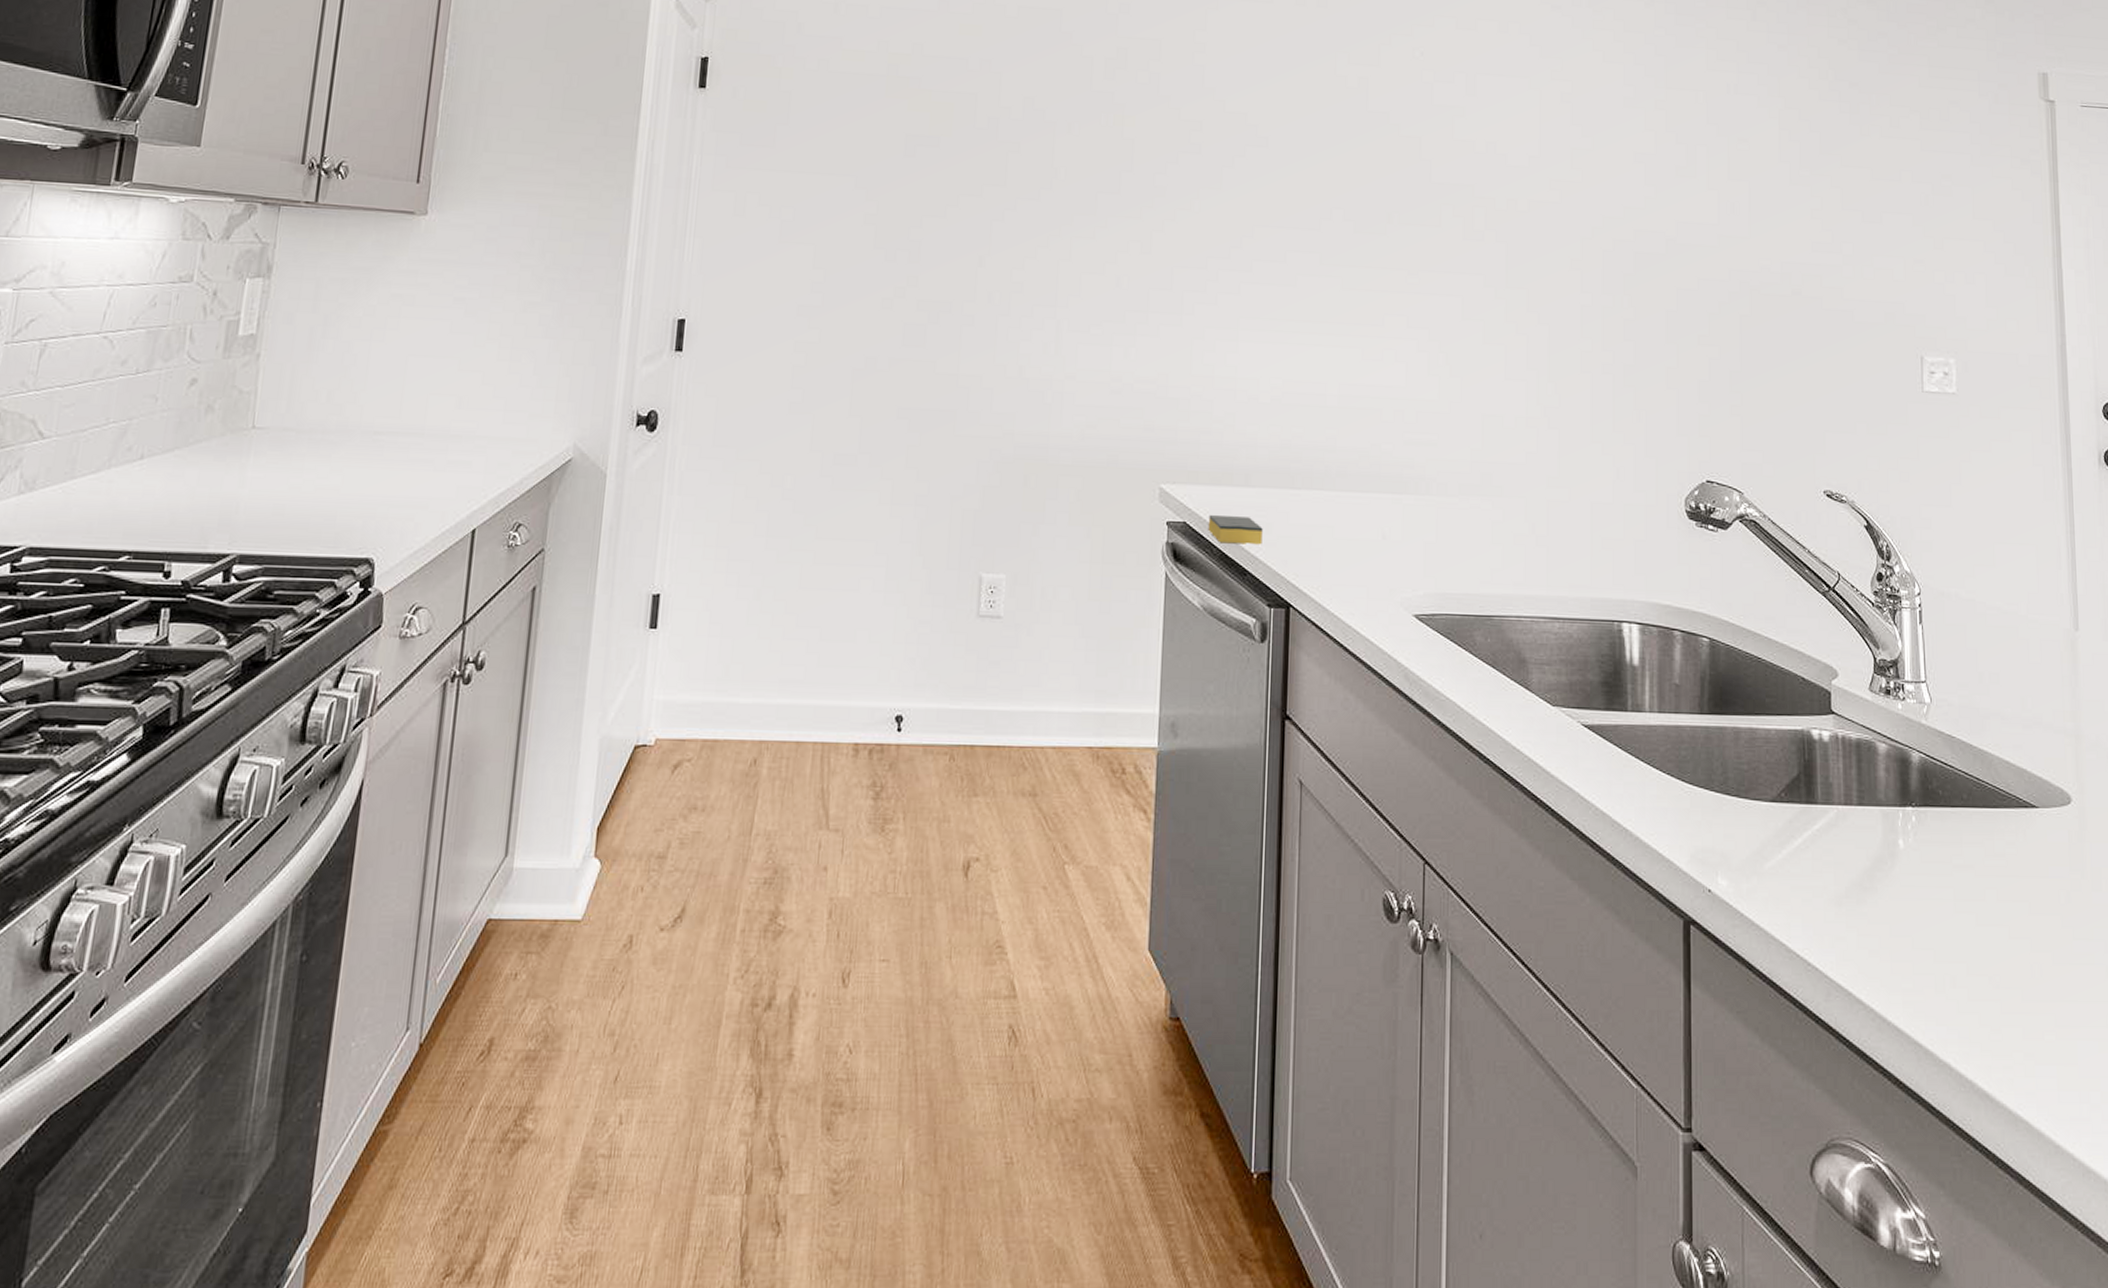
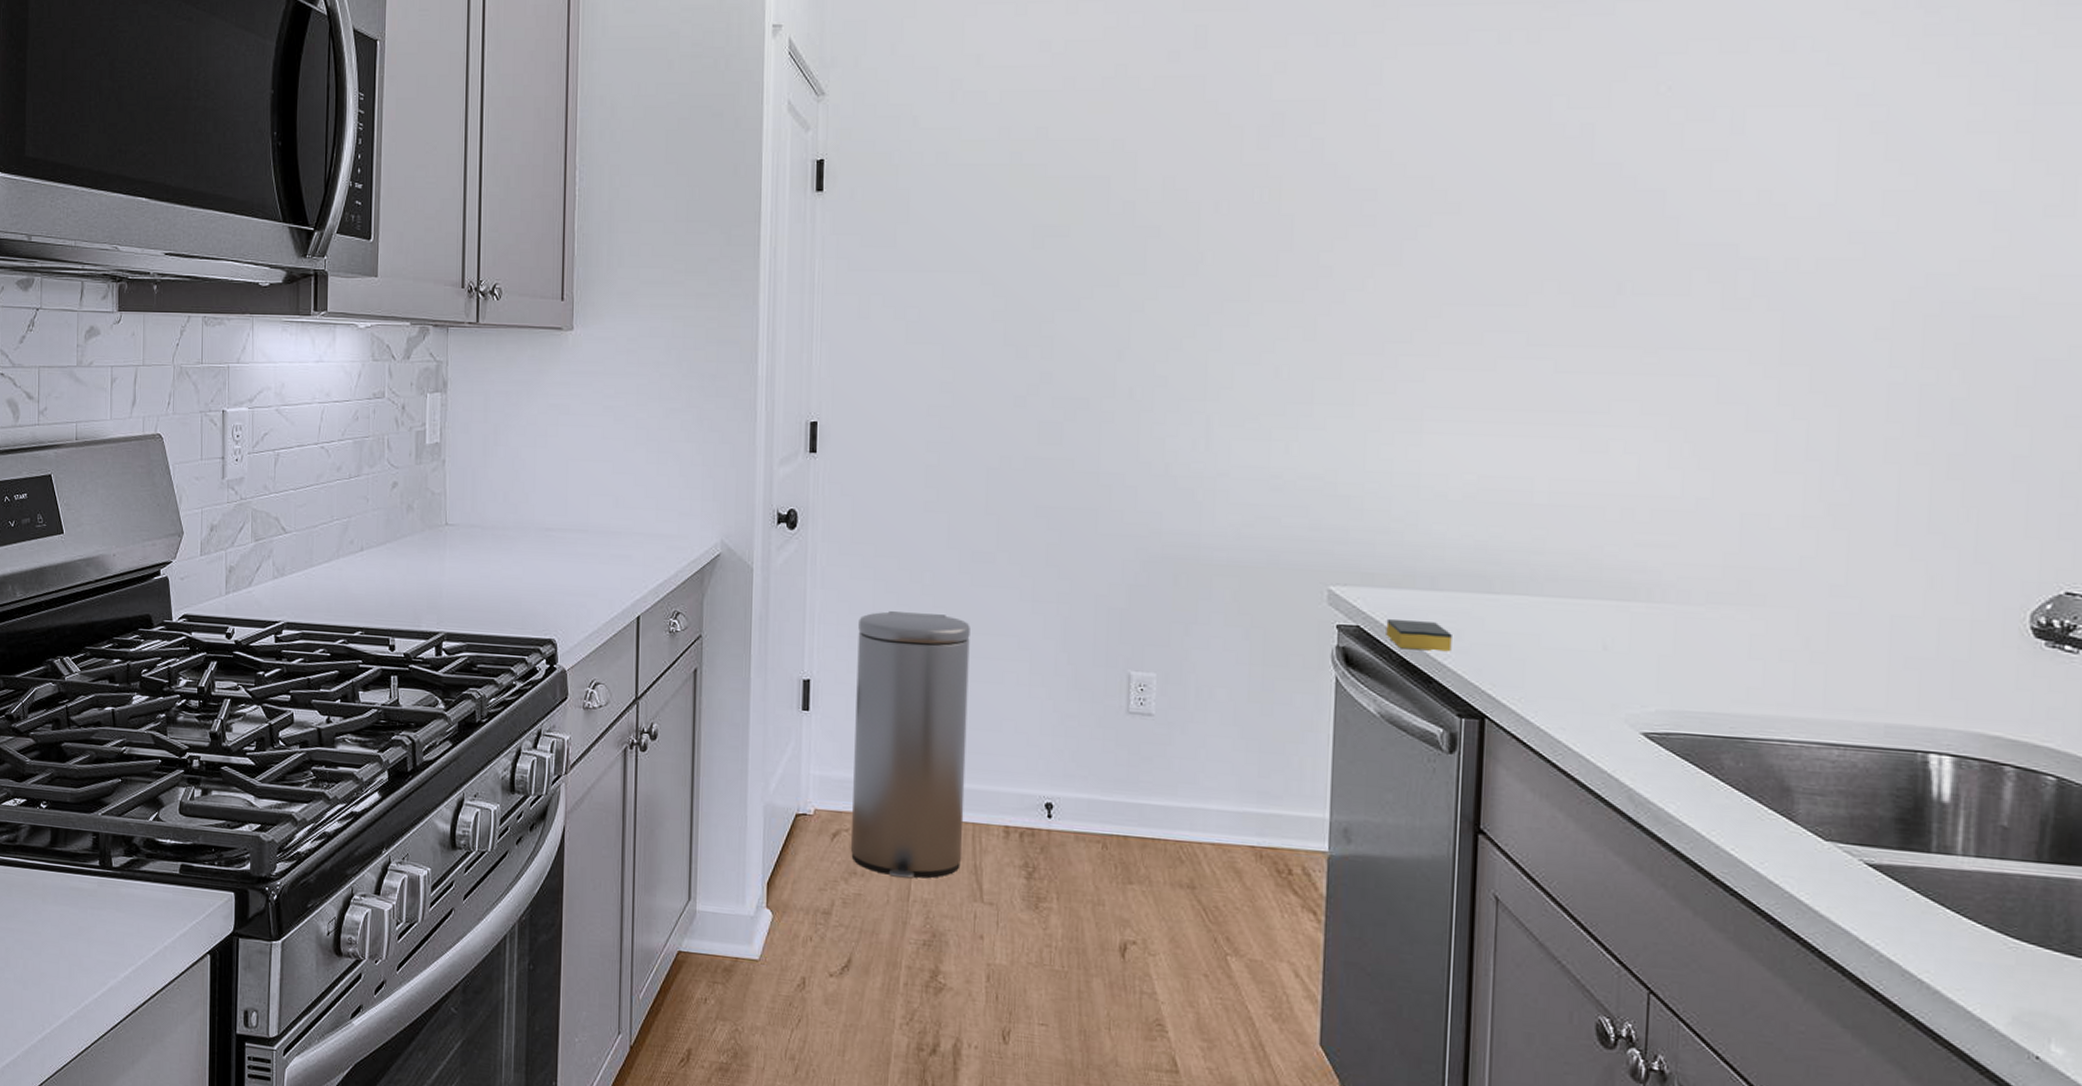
pedal bin: none [691,518,829,811] -> present [850,611,970,880]

